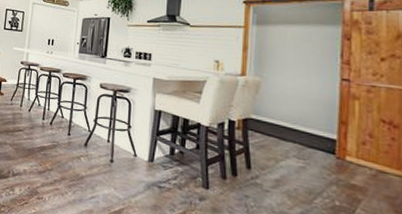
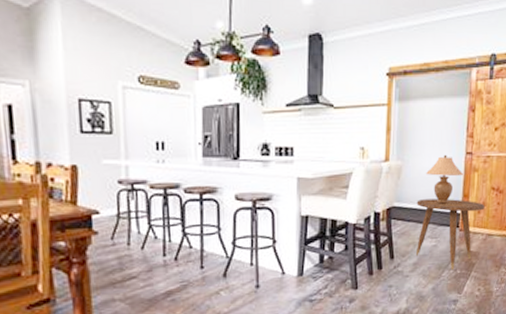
side table: none [278,116,372,200] -> present [415,198,485,271]
table lamp: none [290,77,340,127] -> present [426,154,464,204]

